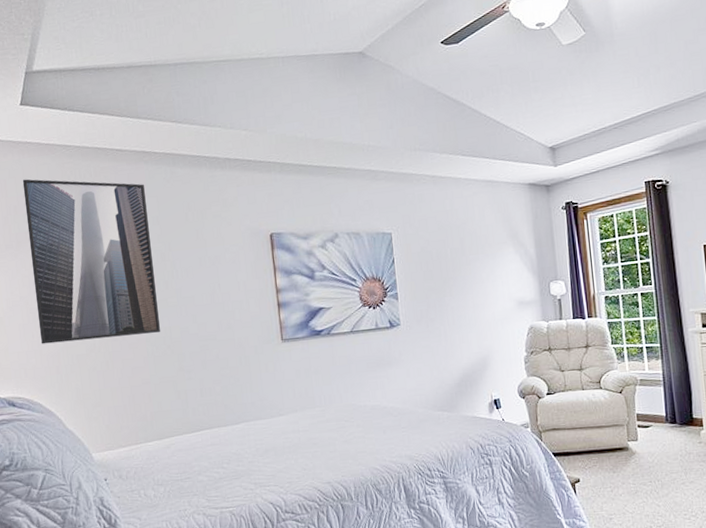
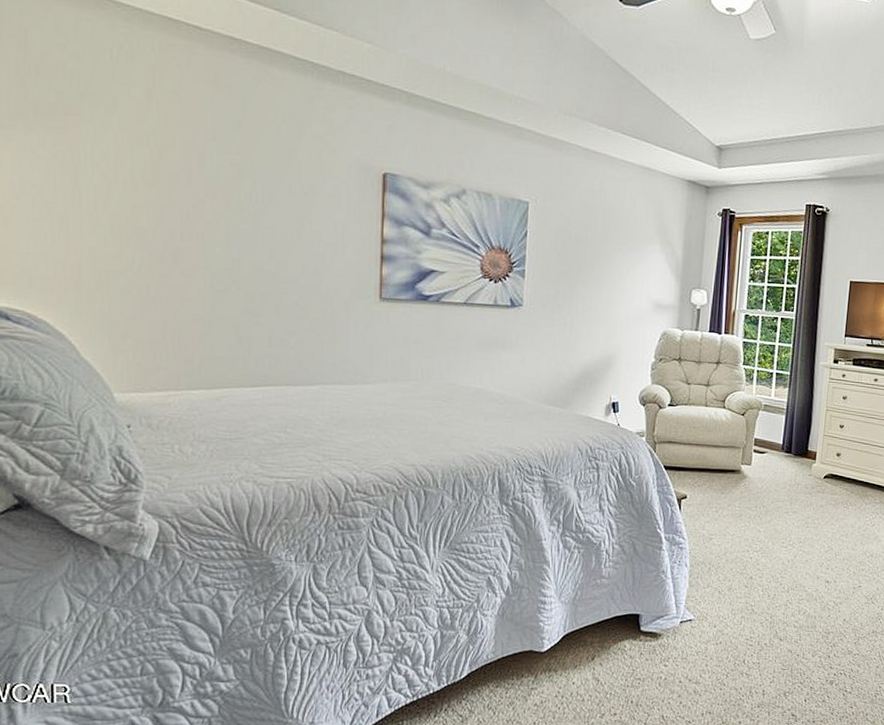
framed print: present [22,179,160,344] -> none [52,33,226,262]

